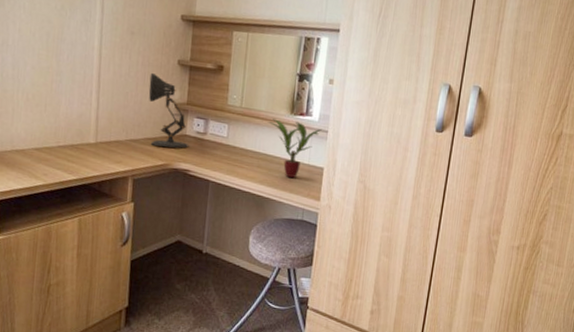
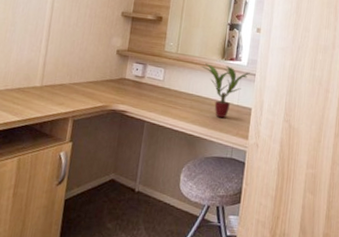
desk lamp: present [148,73,189,149] -> none [92,24,128,91]

